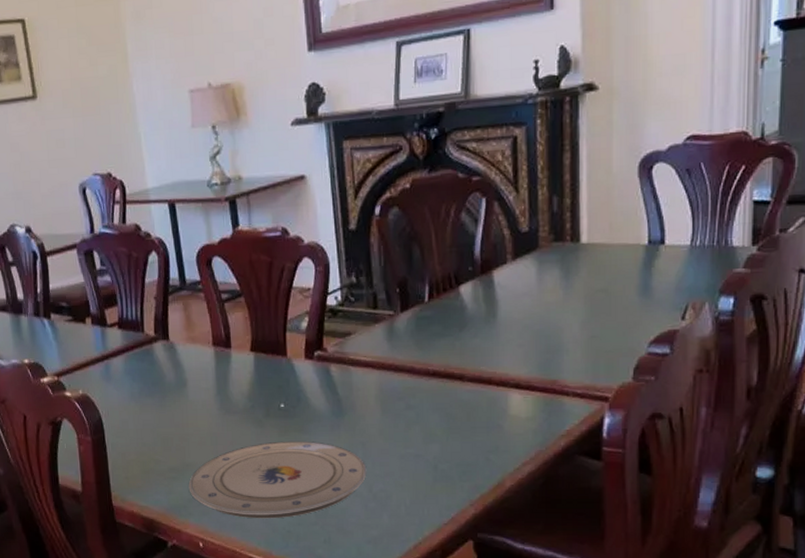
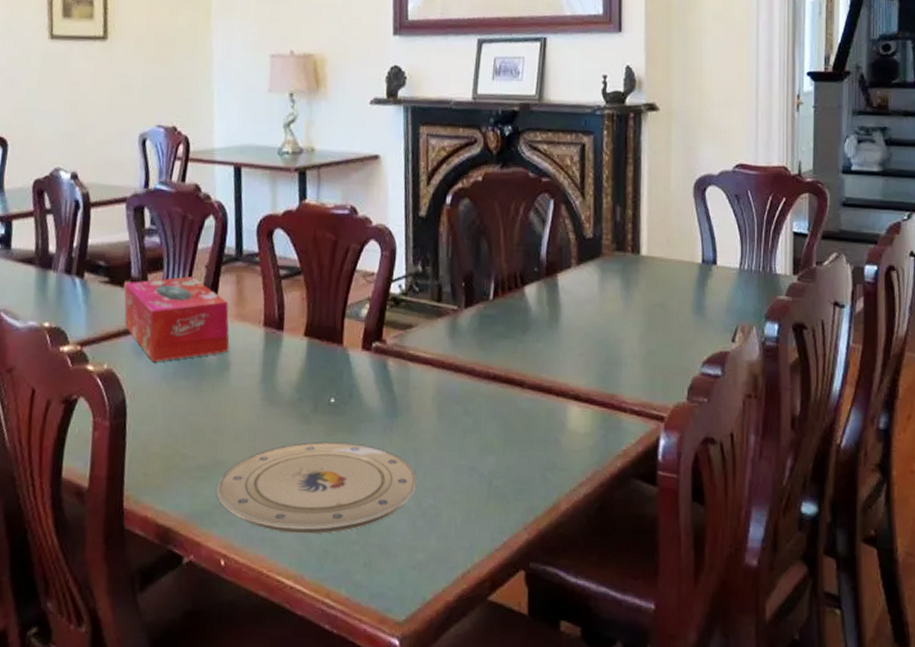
tissue box: none [86,308,185,385] -> present [124,276,229,362]

